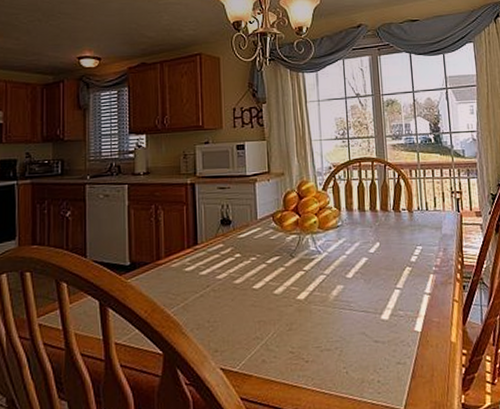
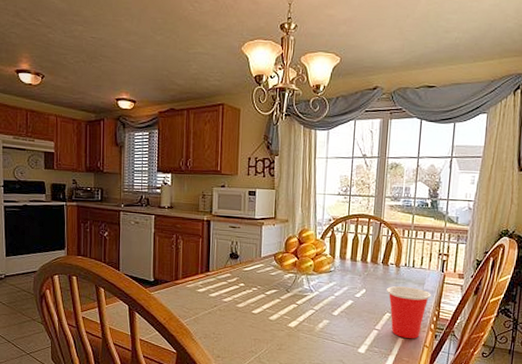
cup: none [402,233,452,294] -> present [387,286,432,338]

